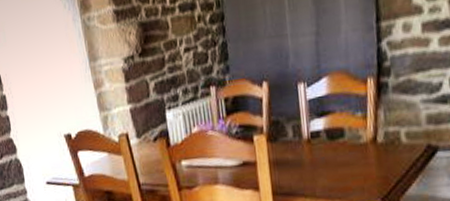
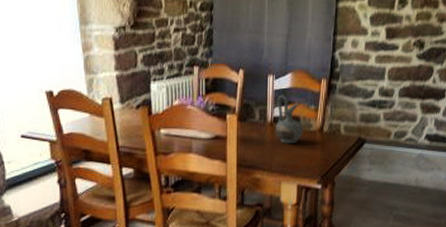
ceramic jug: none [312,104,351,162] -> present [275,94,304,143]

